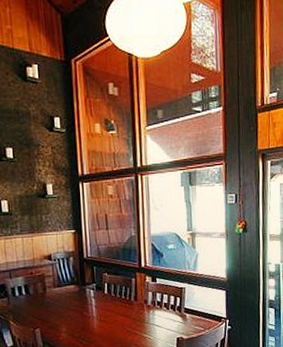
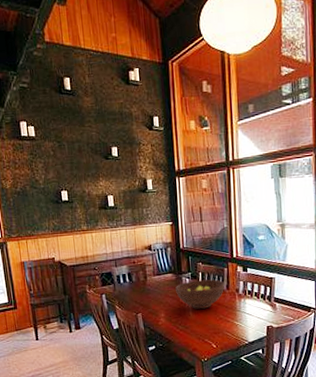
fruit bowl: none [78,290,133,322] -> present [175,279,225,309]

